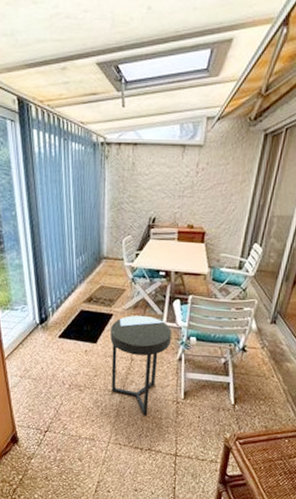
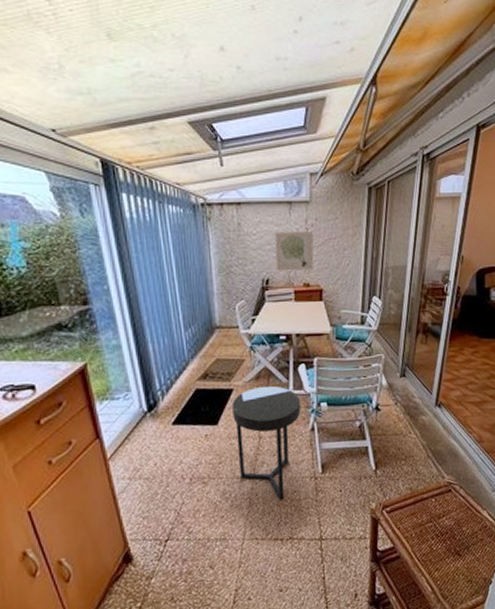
wall art: none [163,174,203,213] -> present [274,232,314,271]

